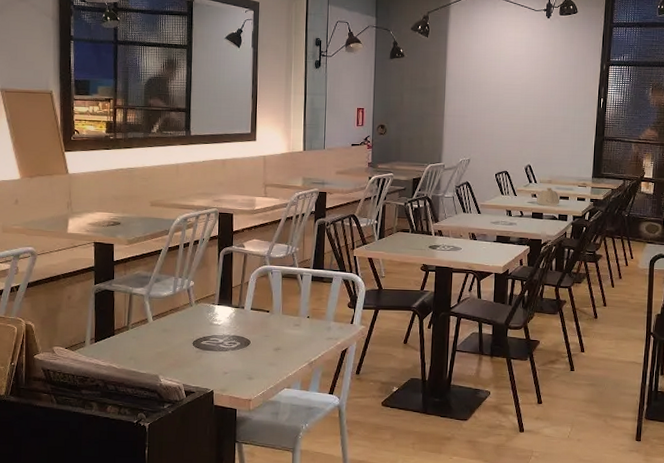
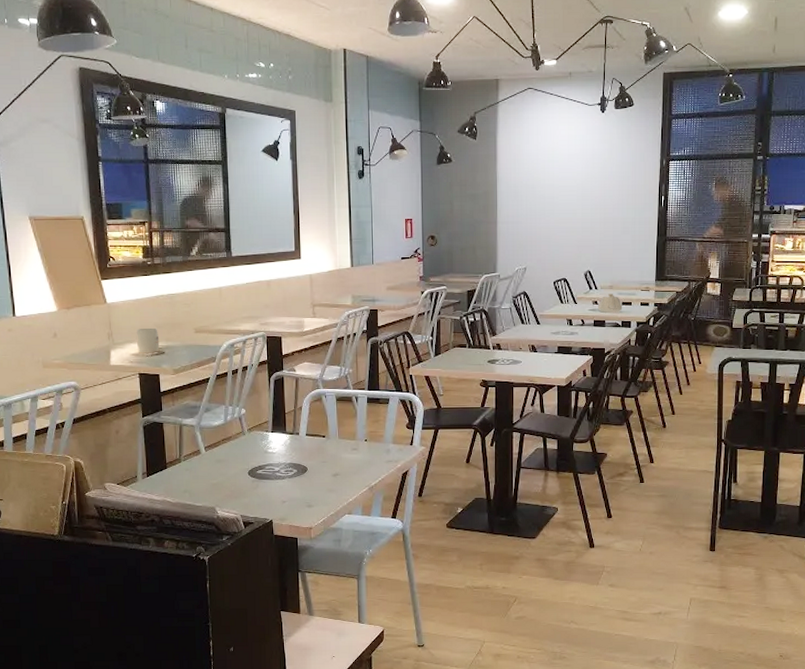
mug: none [94,199,116,224] -> present [136,327,160,353]

